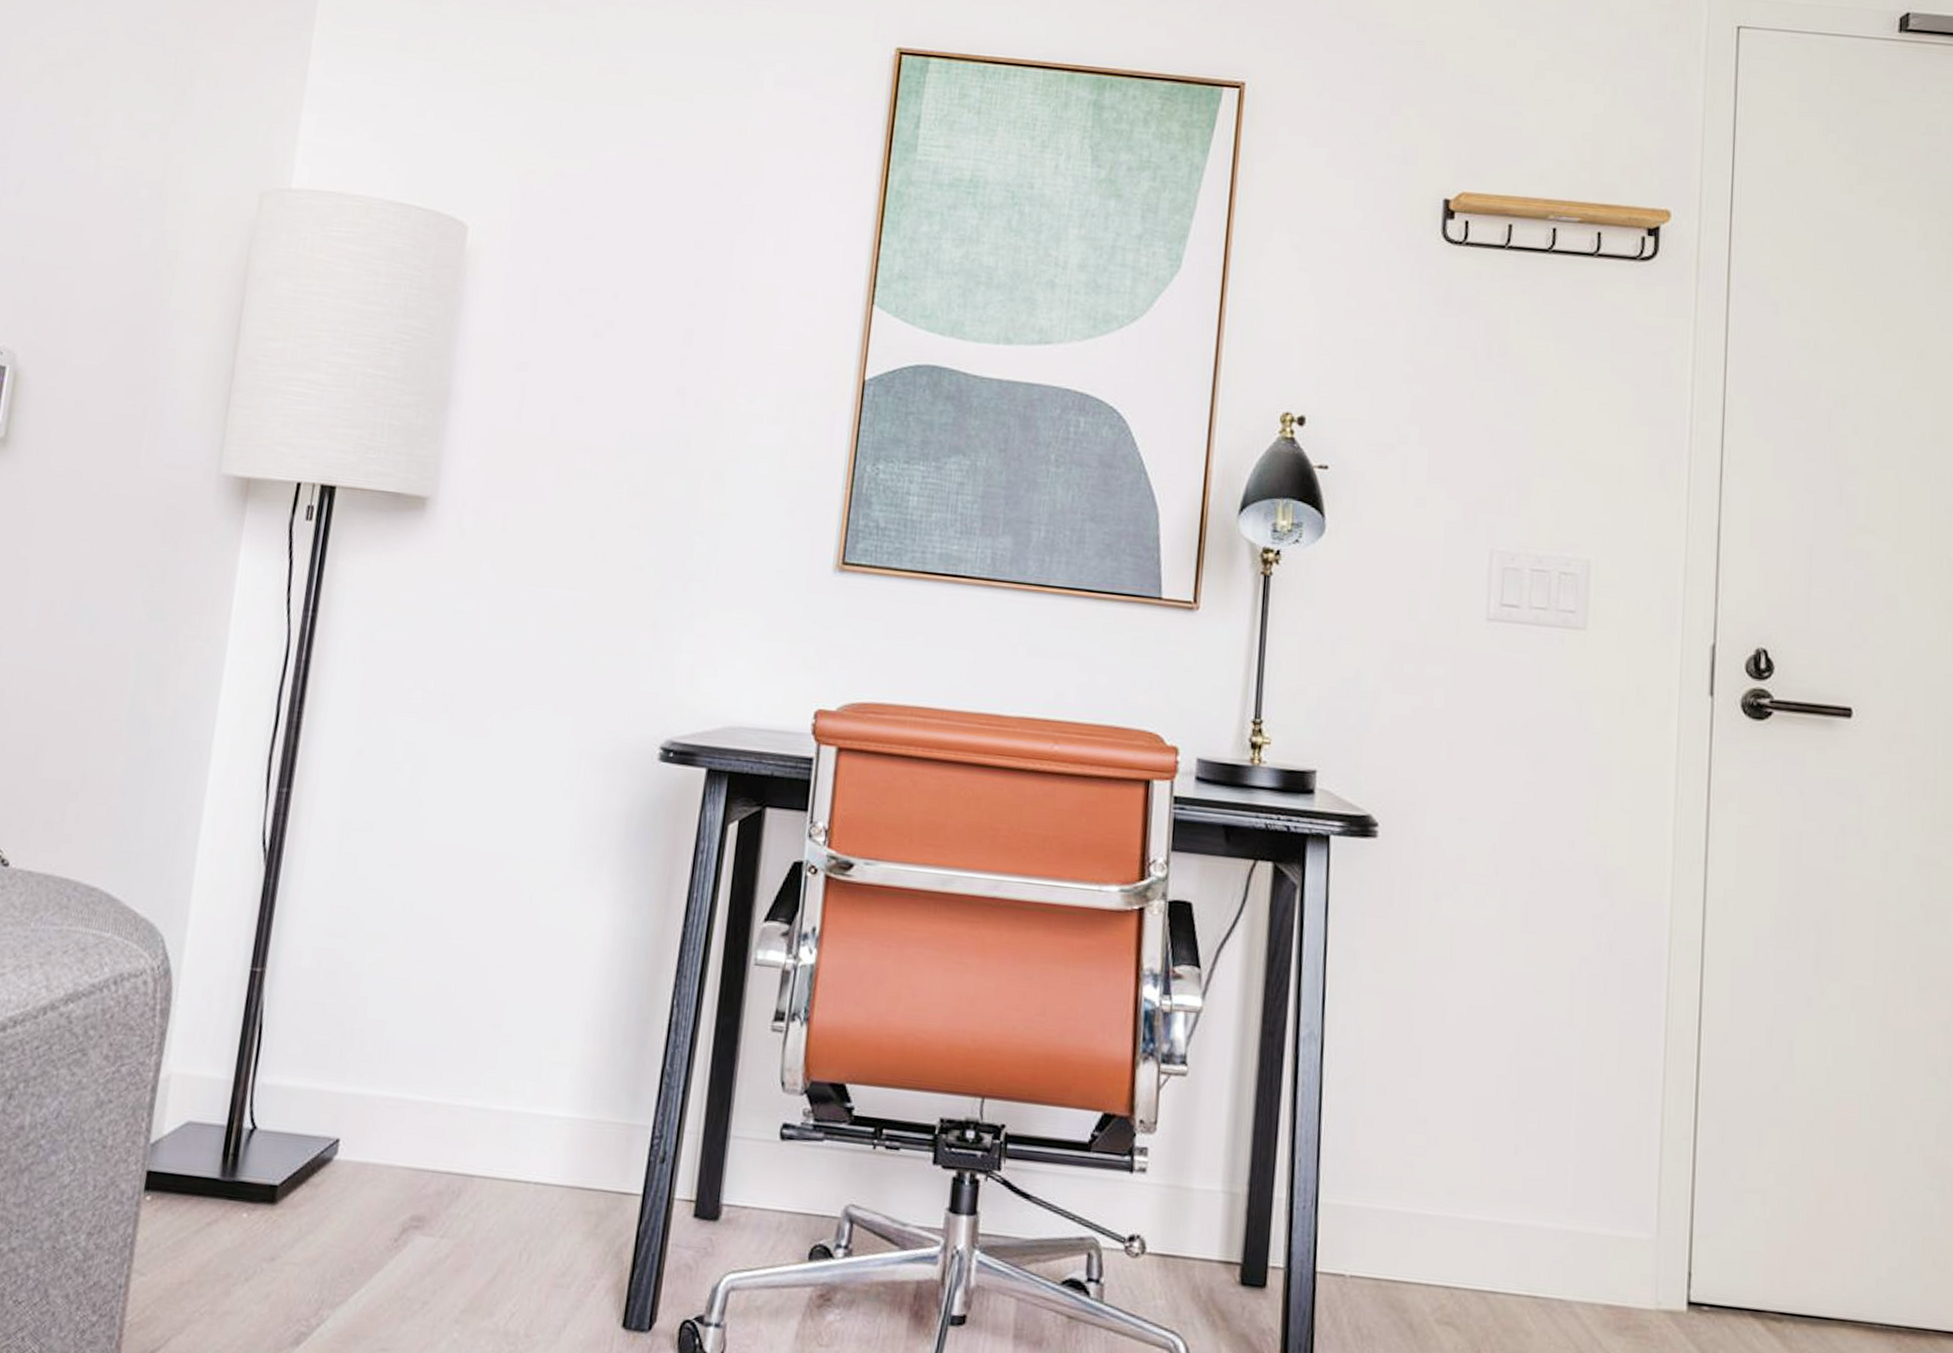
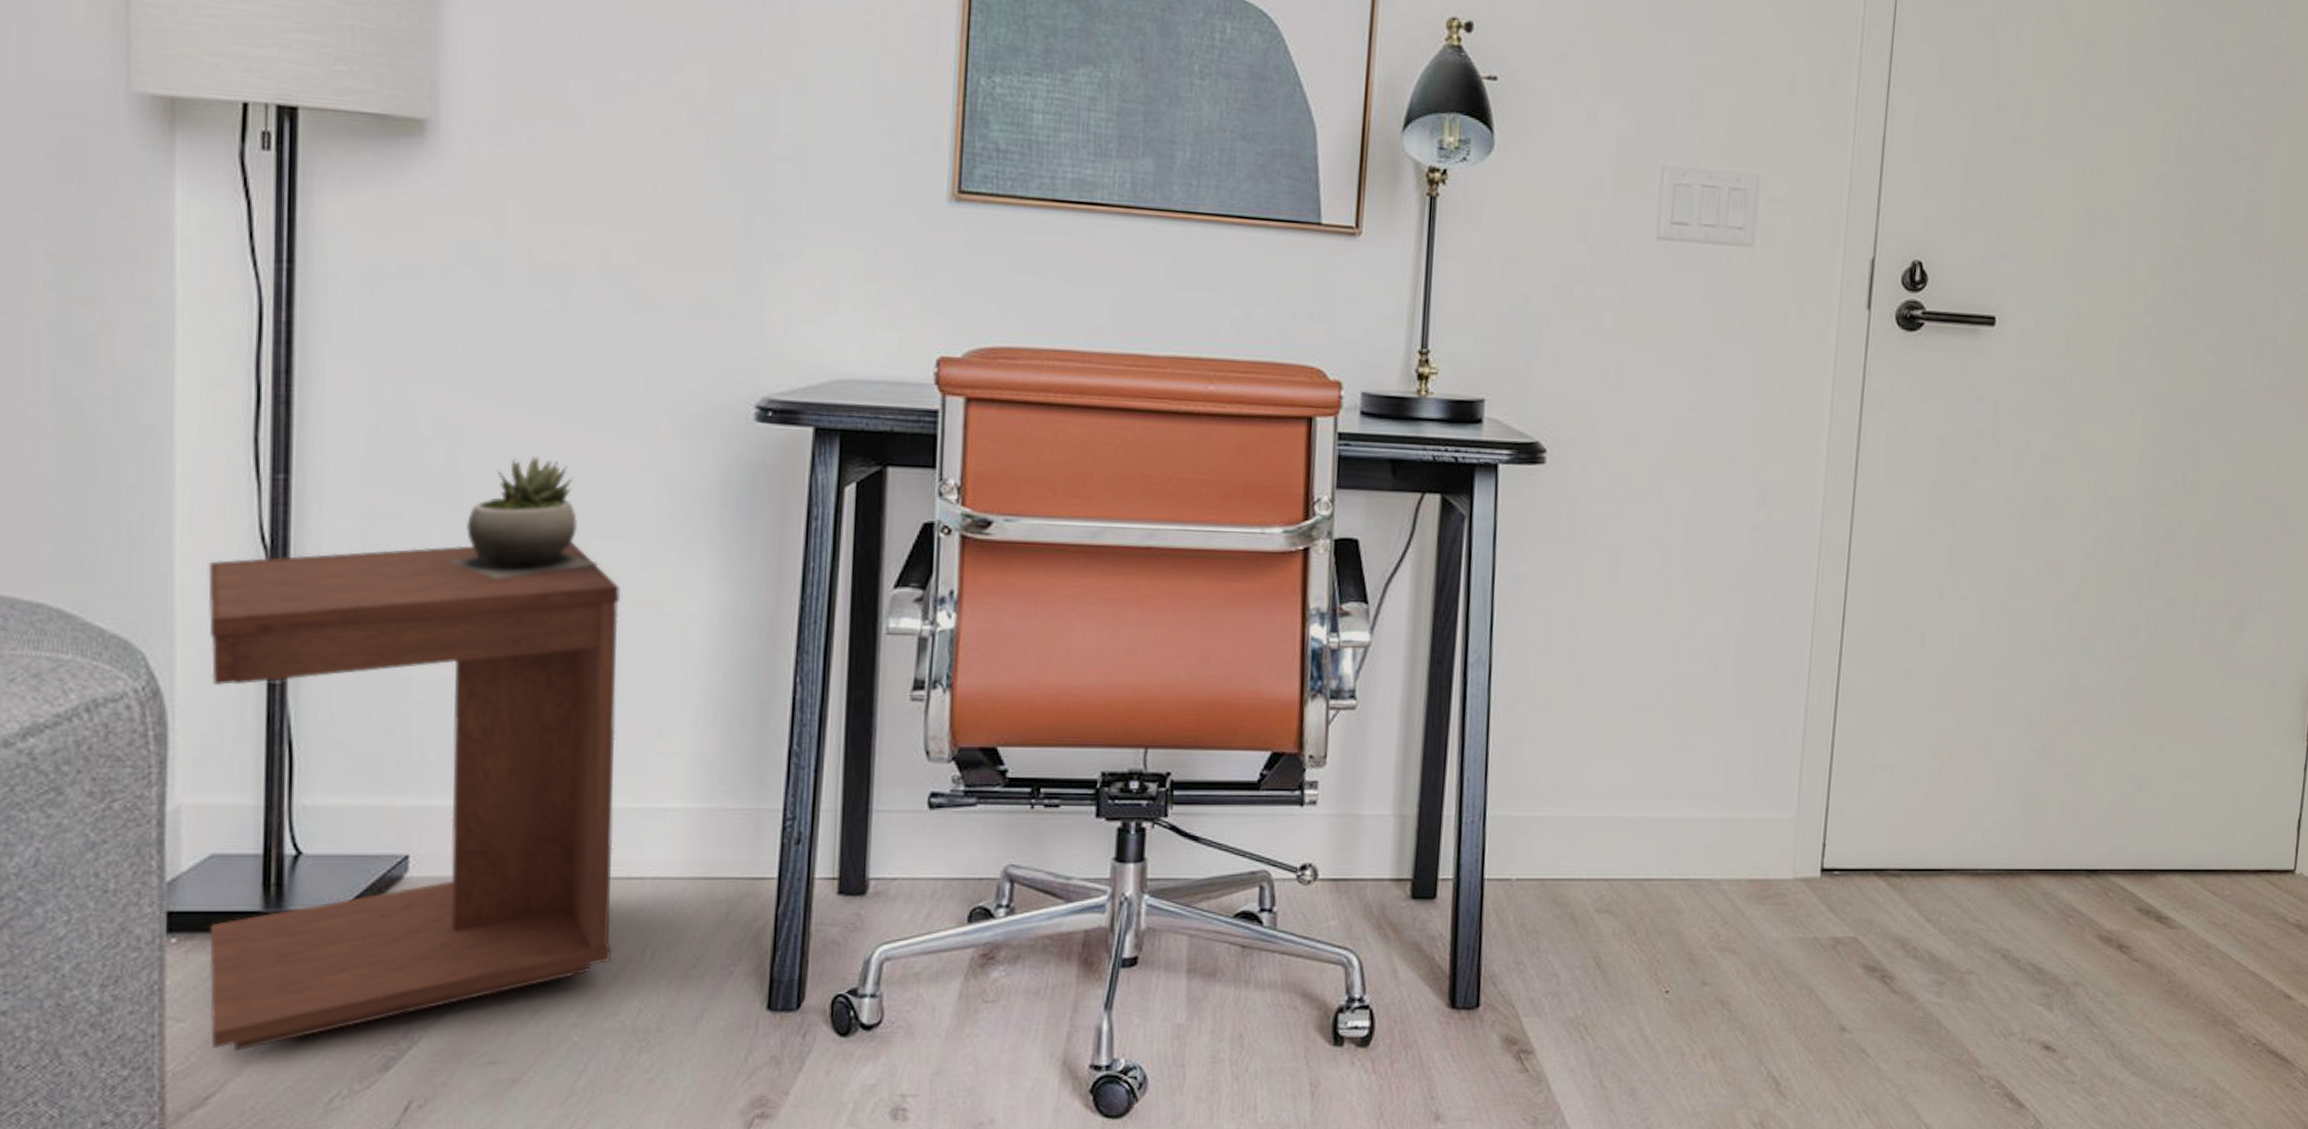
side table: none [164,858,535,1310] -> present [208,542,621,1051]
succulent plant: none [403,783,521,891] -> present [451,456,600,579]

